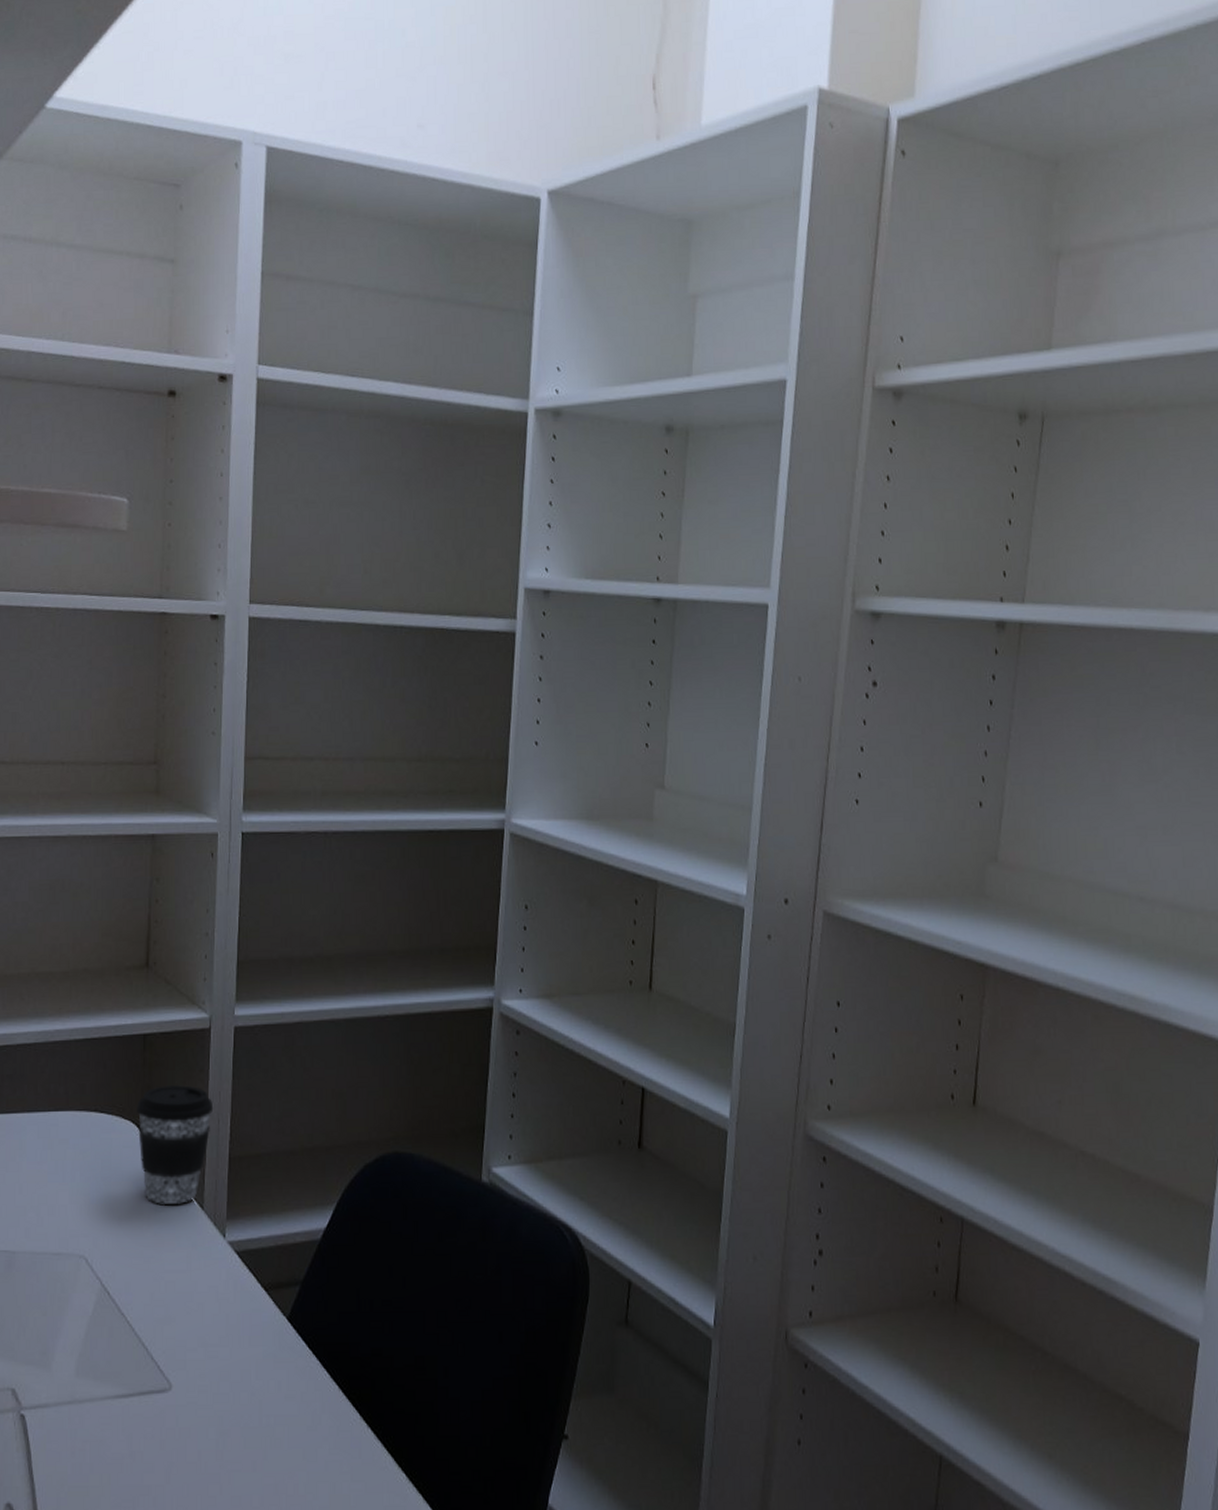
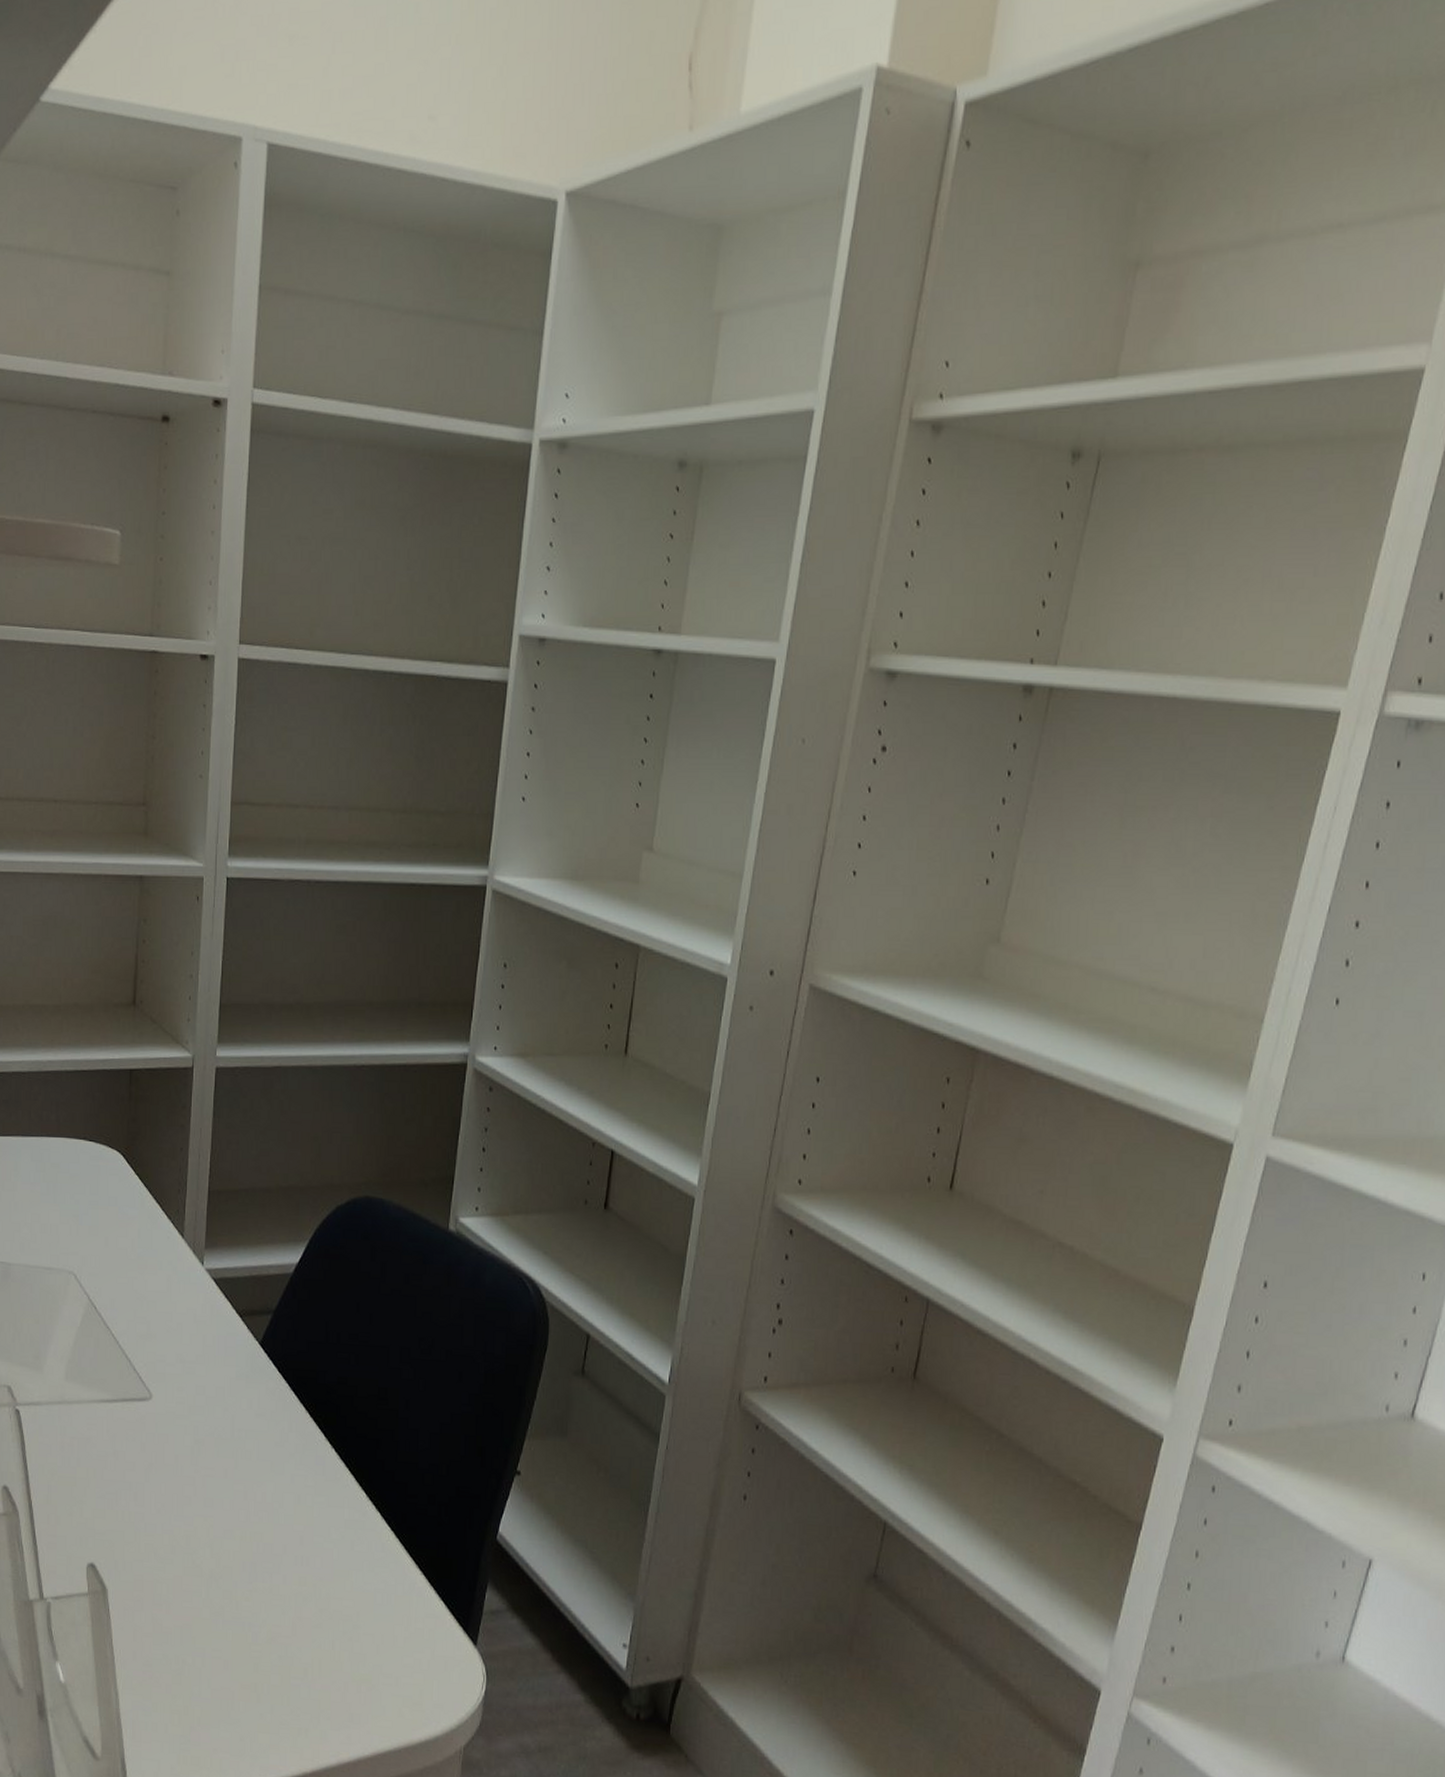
coffee cup: present [137,1084,214,1204] -> none [123,1118,195,1231]

